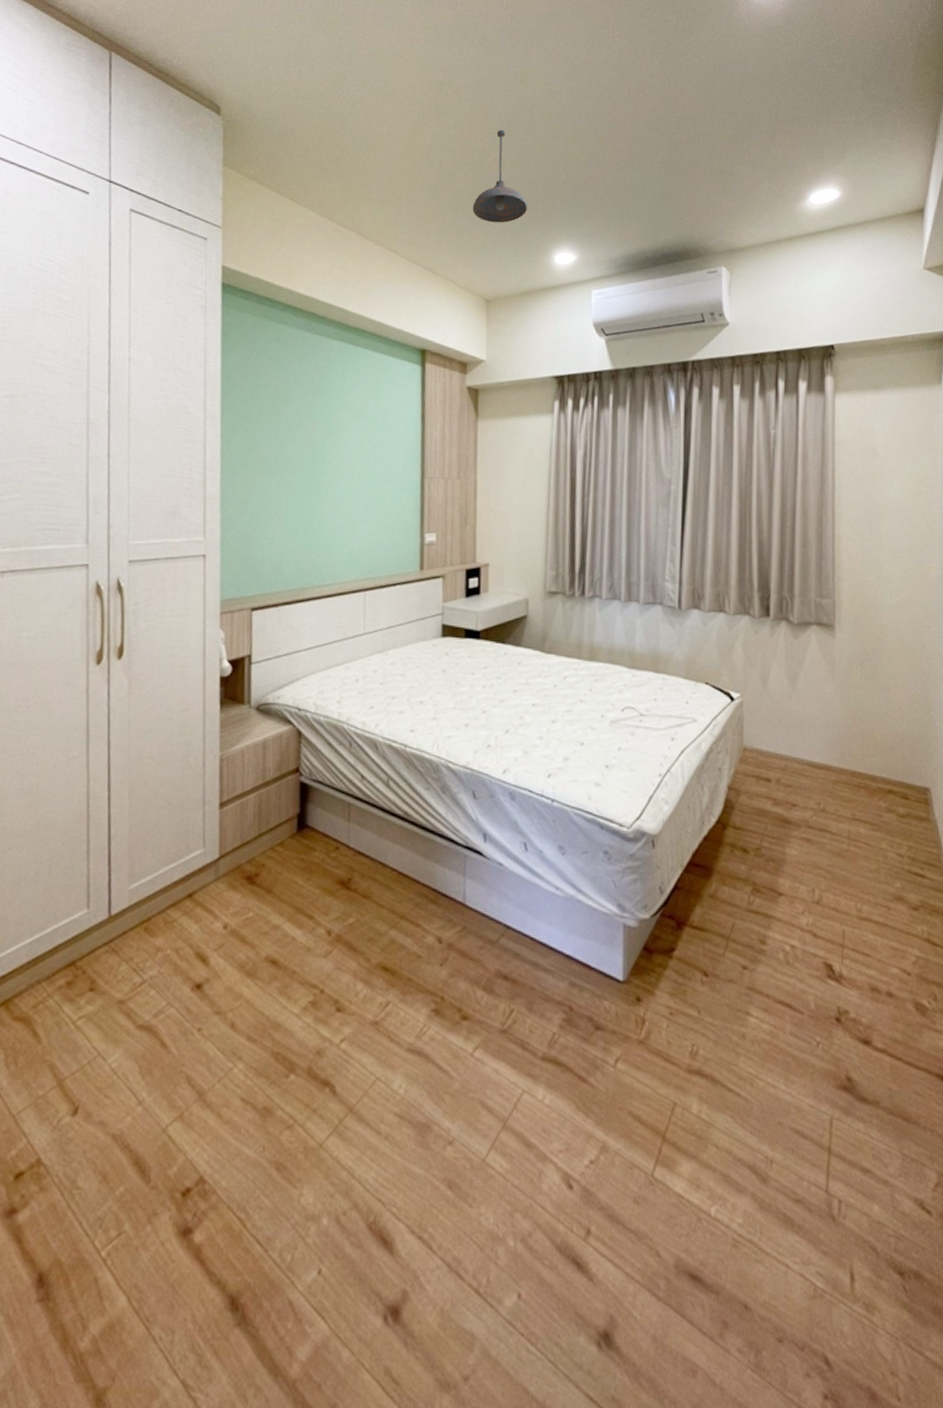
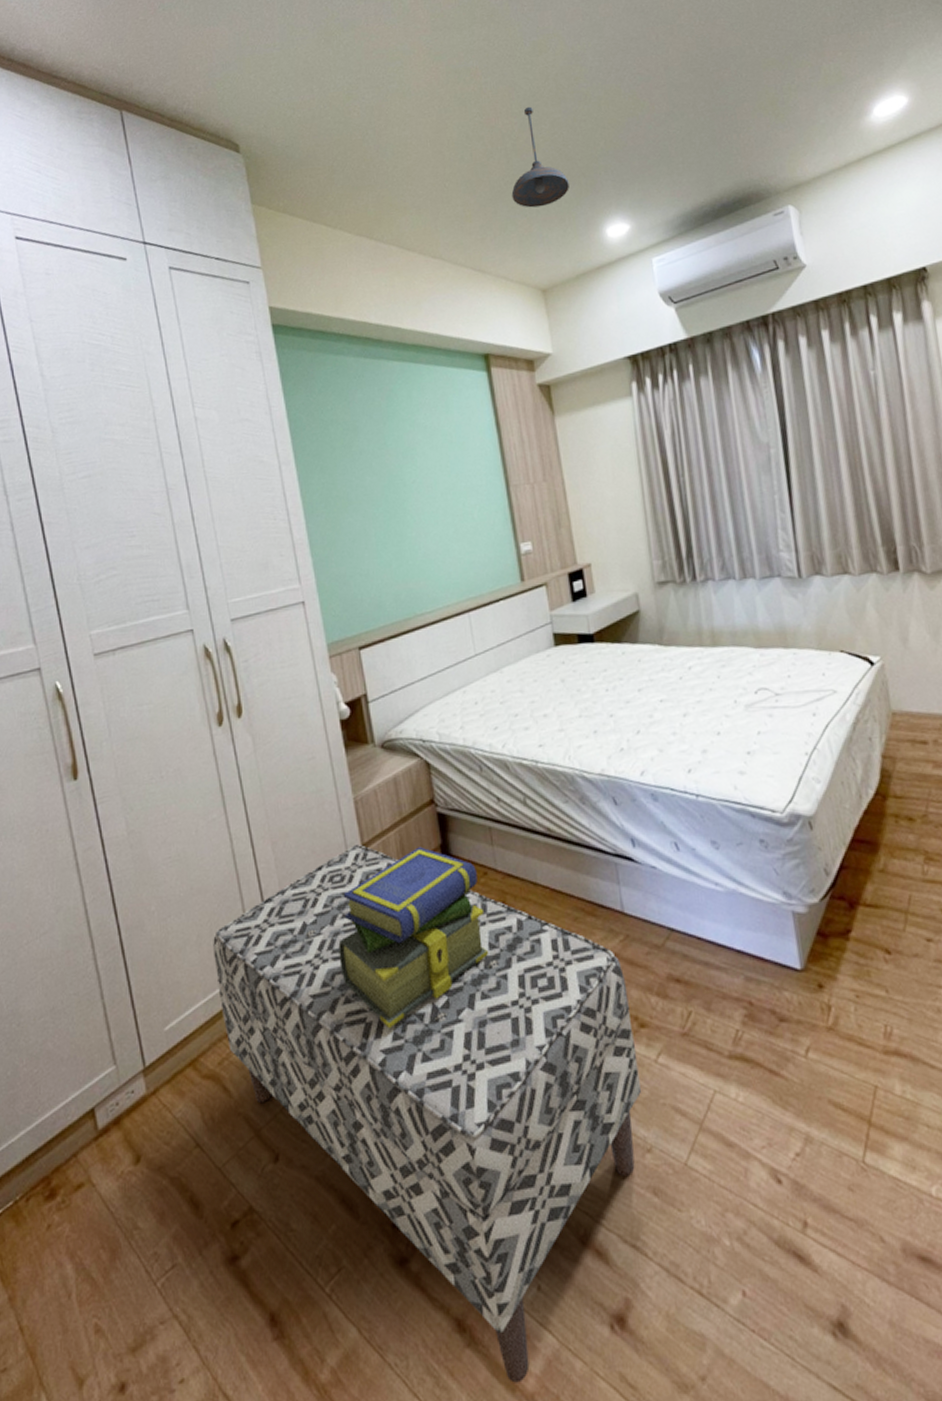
bench: none [46,803,456,1368] -> present [213,845,642,1383]
stack of books: none [176,813,330,991] -> present [338,846,490,1028]

